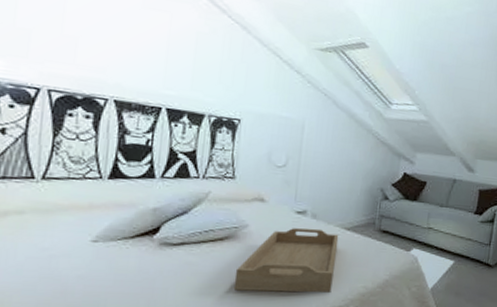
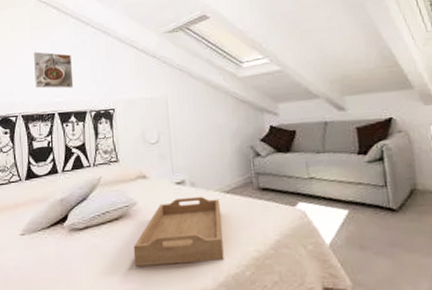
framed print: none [139,25,195,83] -> present [34,51,74,89]

